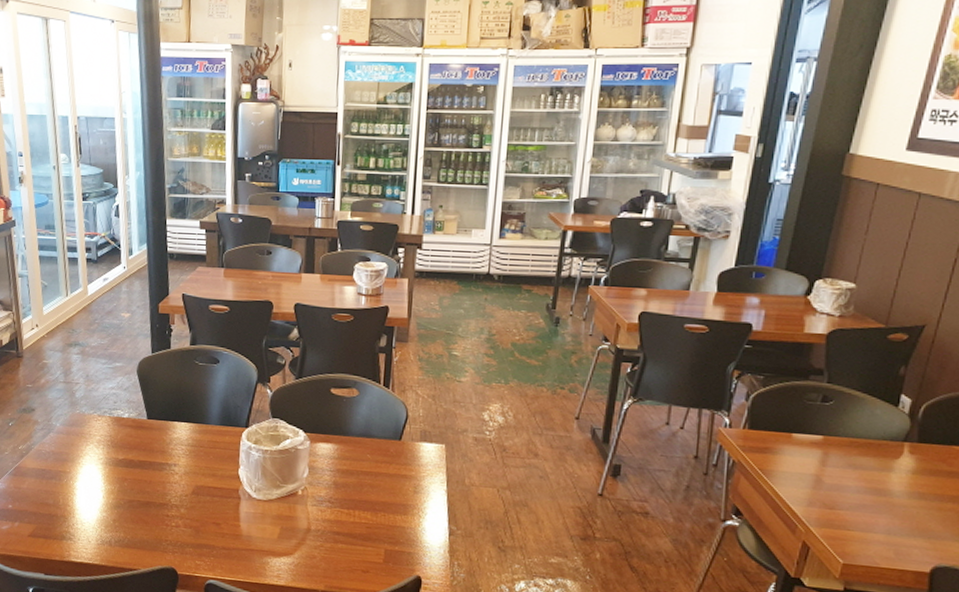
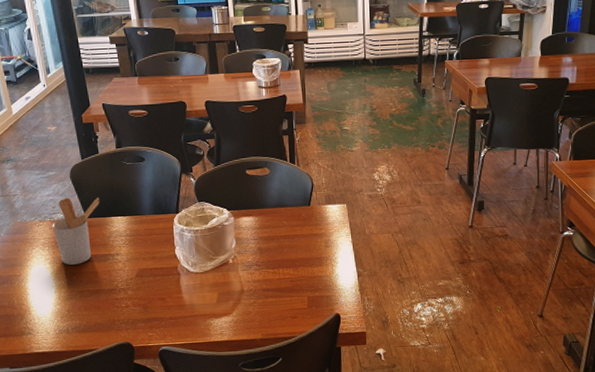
utensil holder: none [110,393,165,470] -> present [52,197,100,265]

